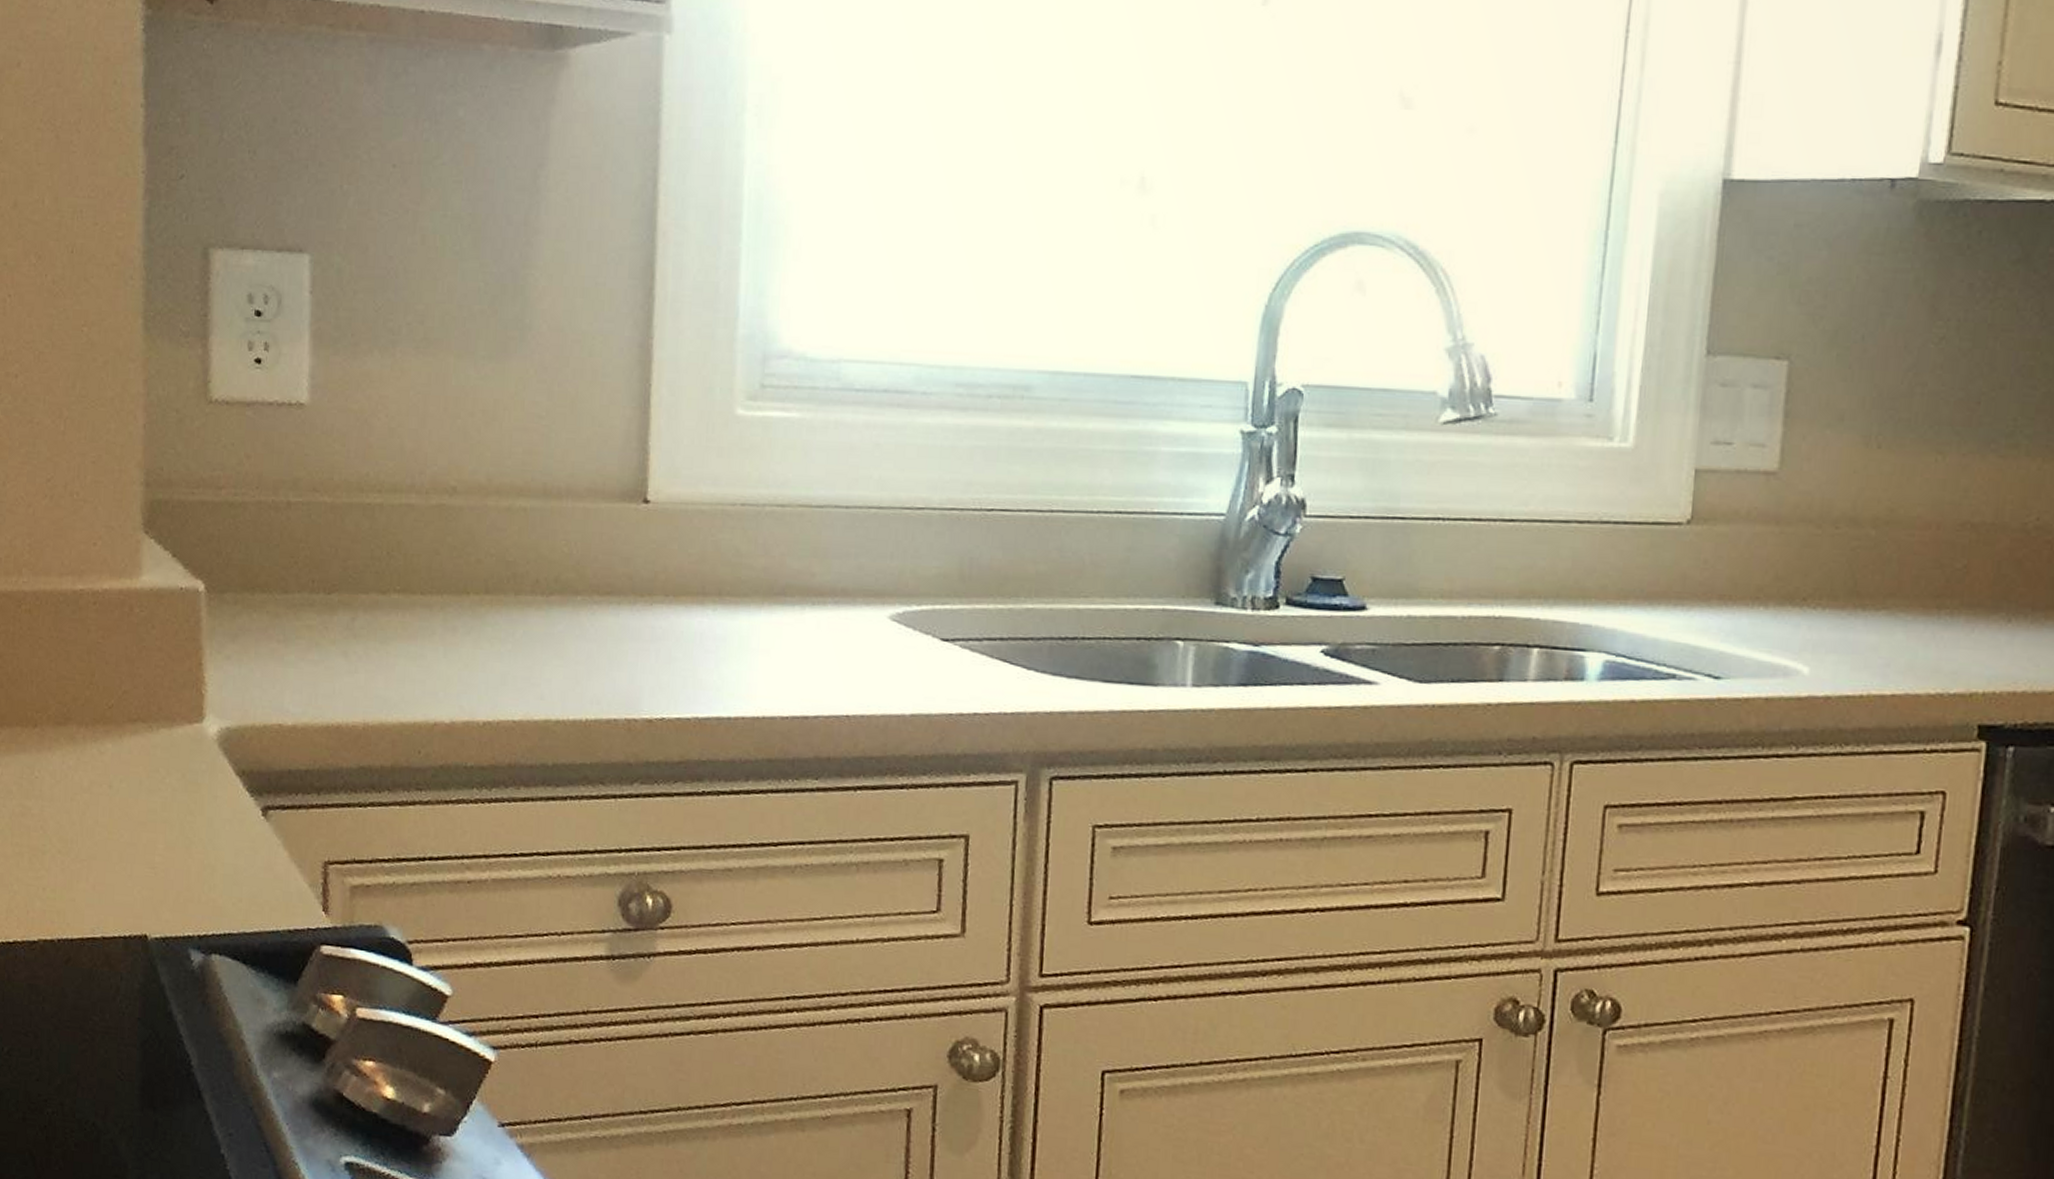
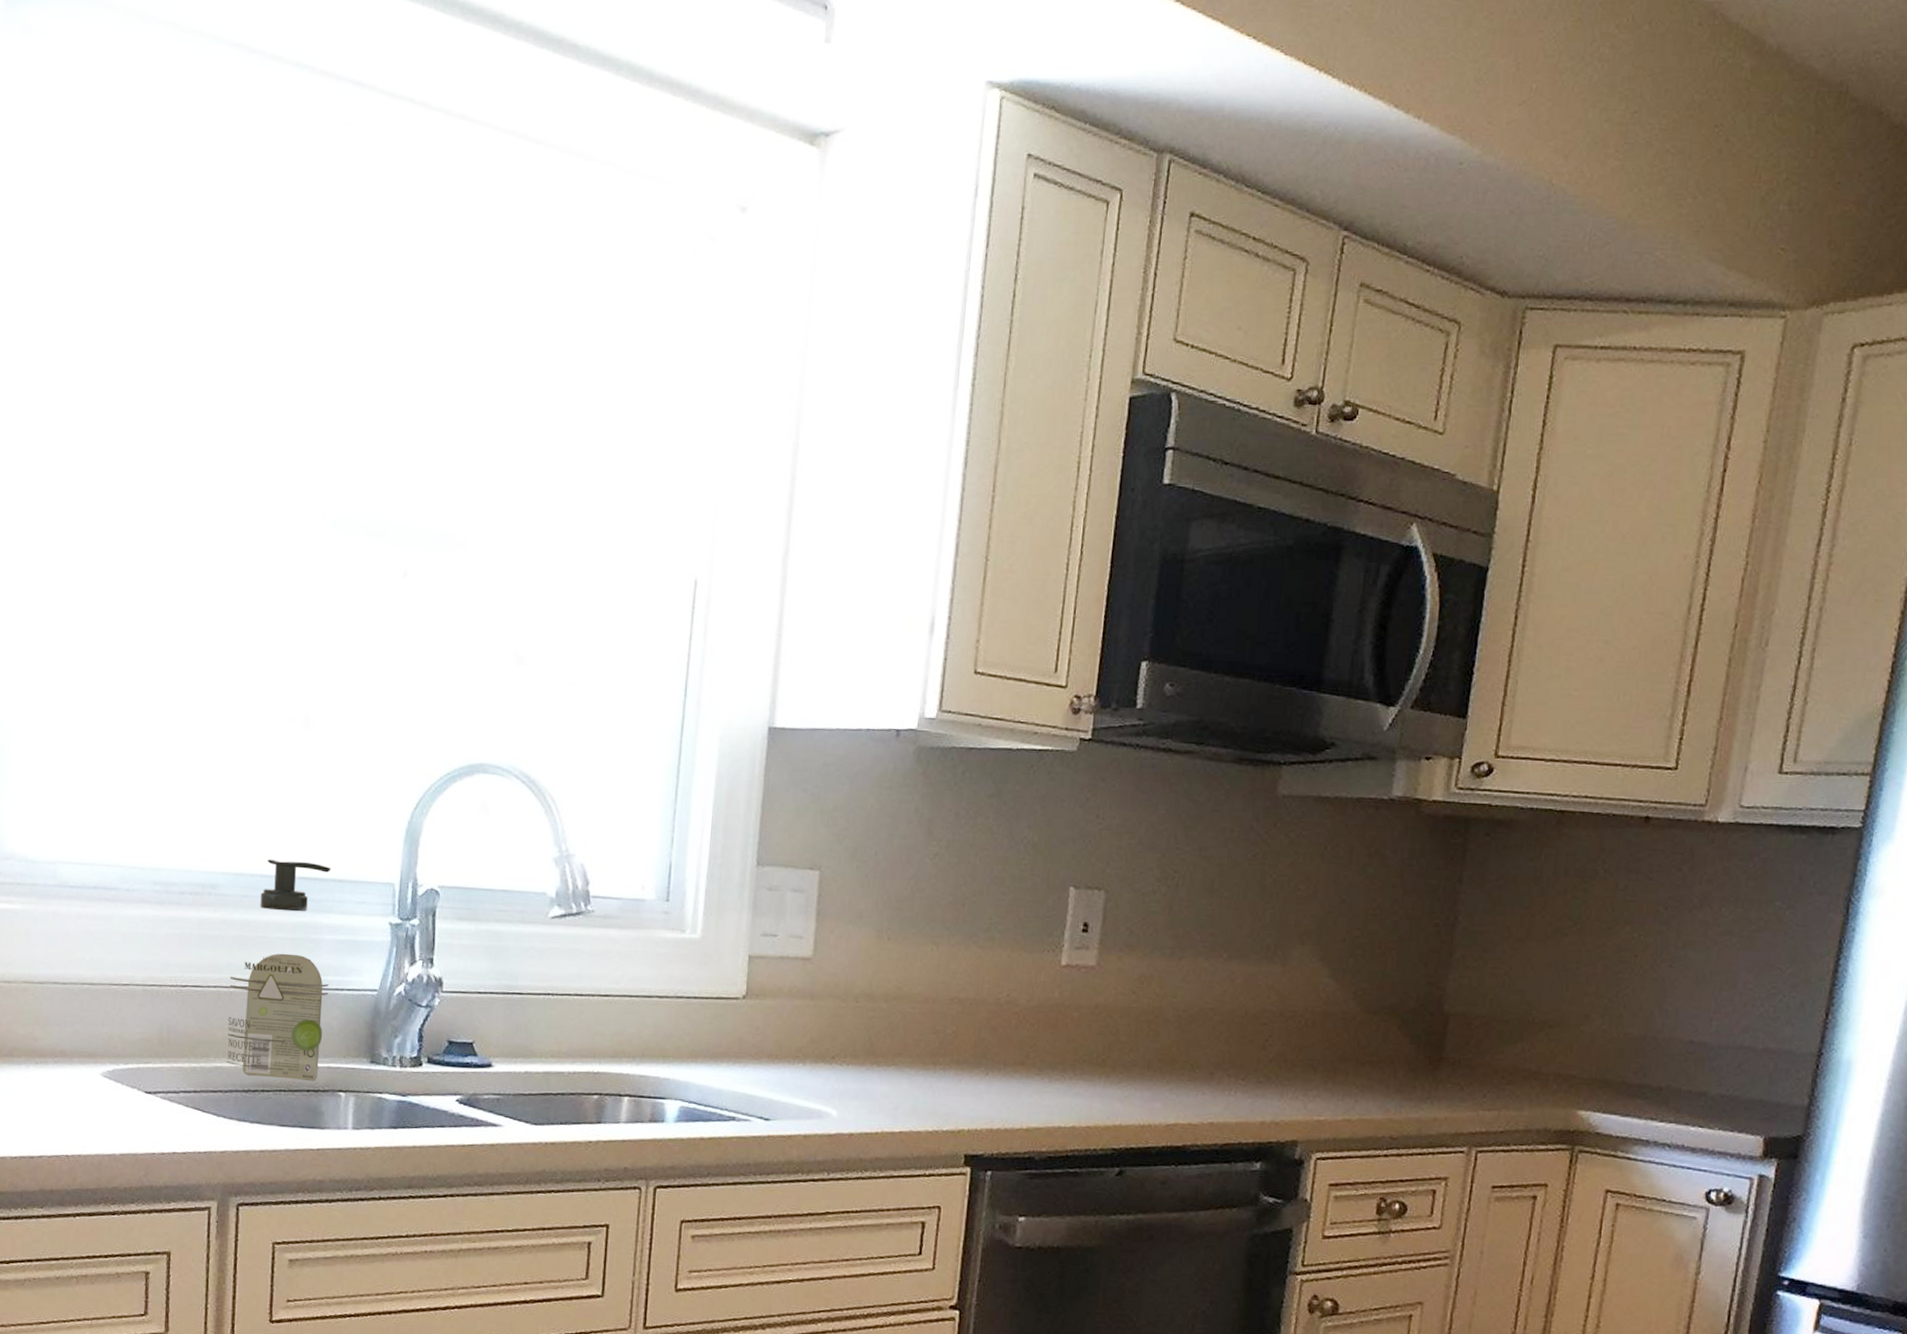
soap dispenser: none [1039,354,1170,628] -> present [226,859,331,1082]

